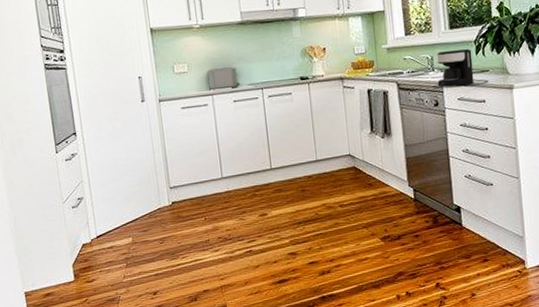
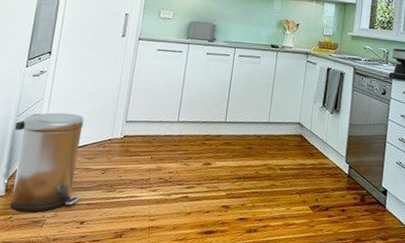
pedal bin: none [63,190,147,294] -> present [10,112,84,213]

